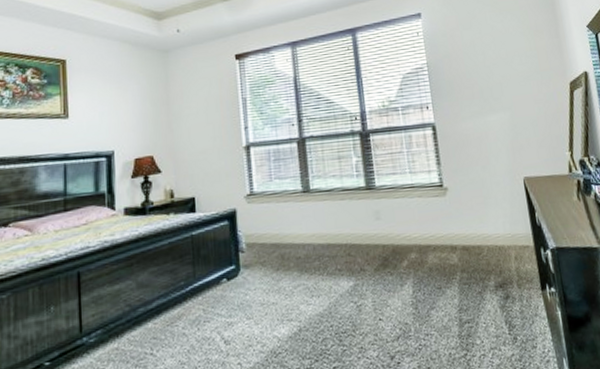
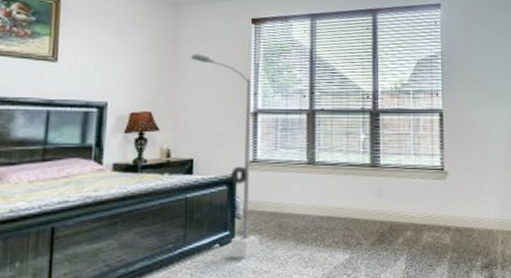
street lamp: none [183,95,265,293] -> present [191,53,259,260]

